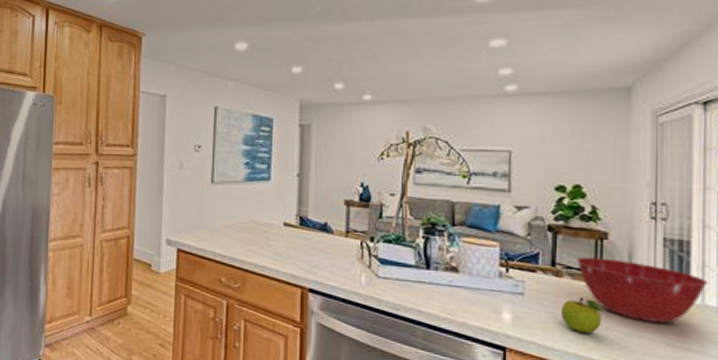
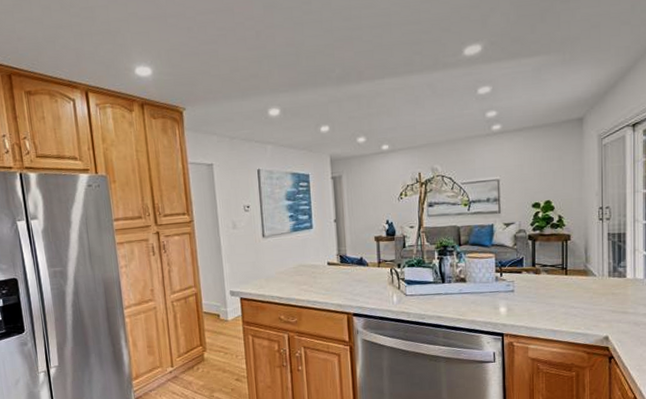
fruit: present [560,297,603,334] -> none [540,287,569,314]
mixing bowl: present [577,256,709,324] -> none [550,254,638,298]

